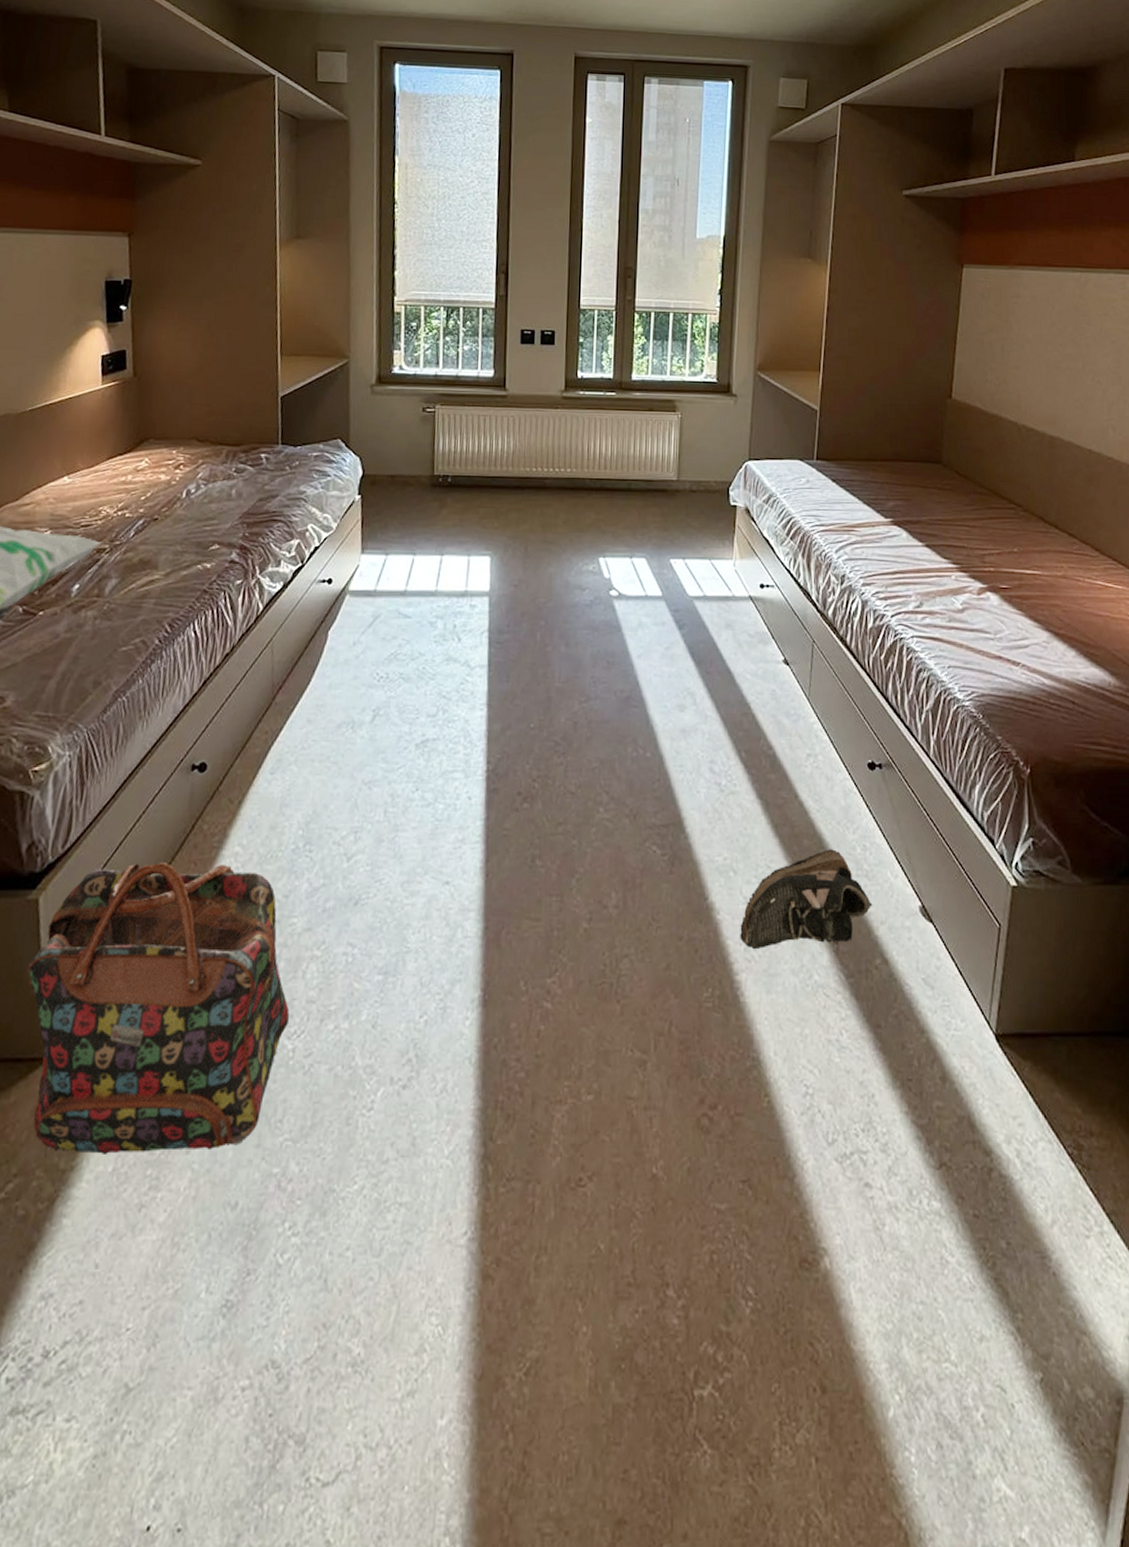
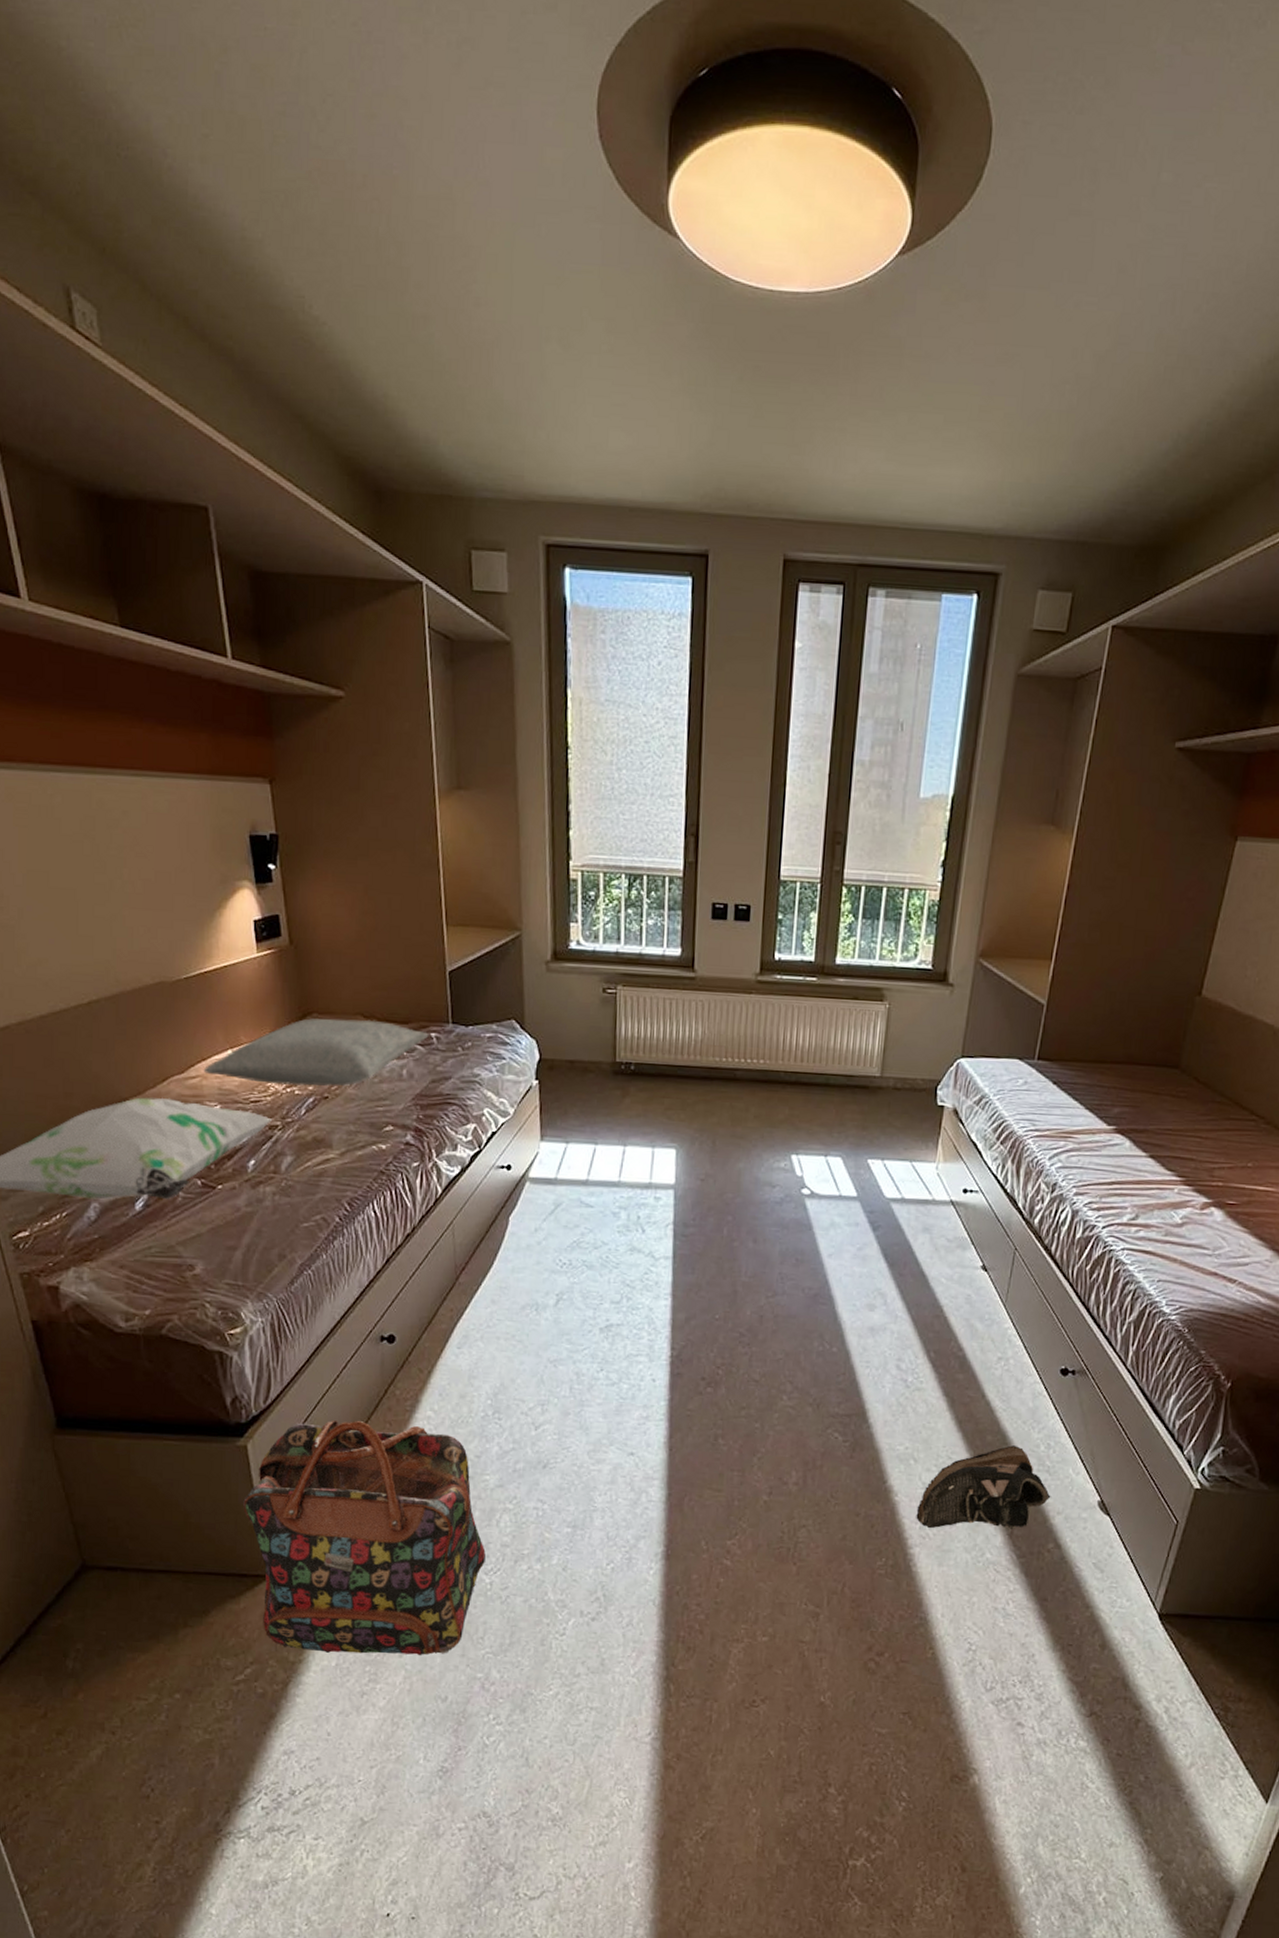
pillow: none [38,443,259,509] -> present [204,1018,429,1086]

